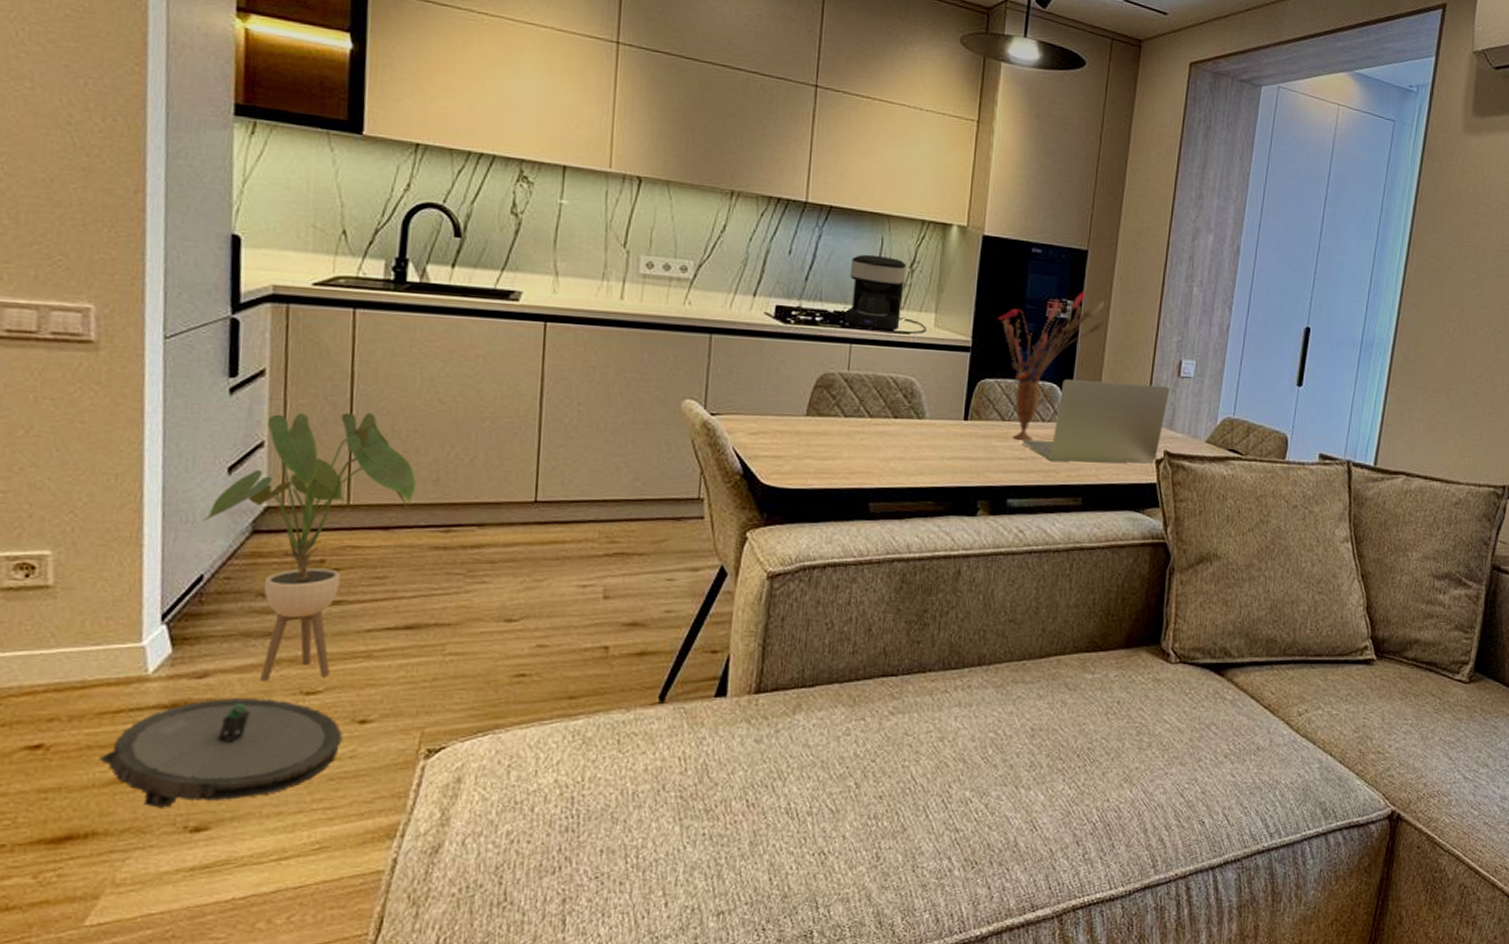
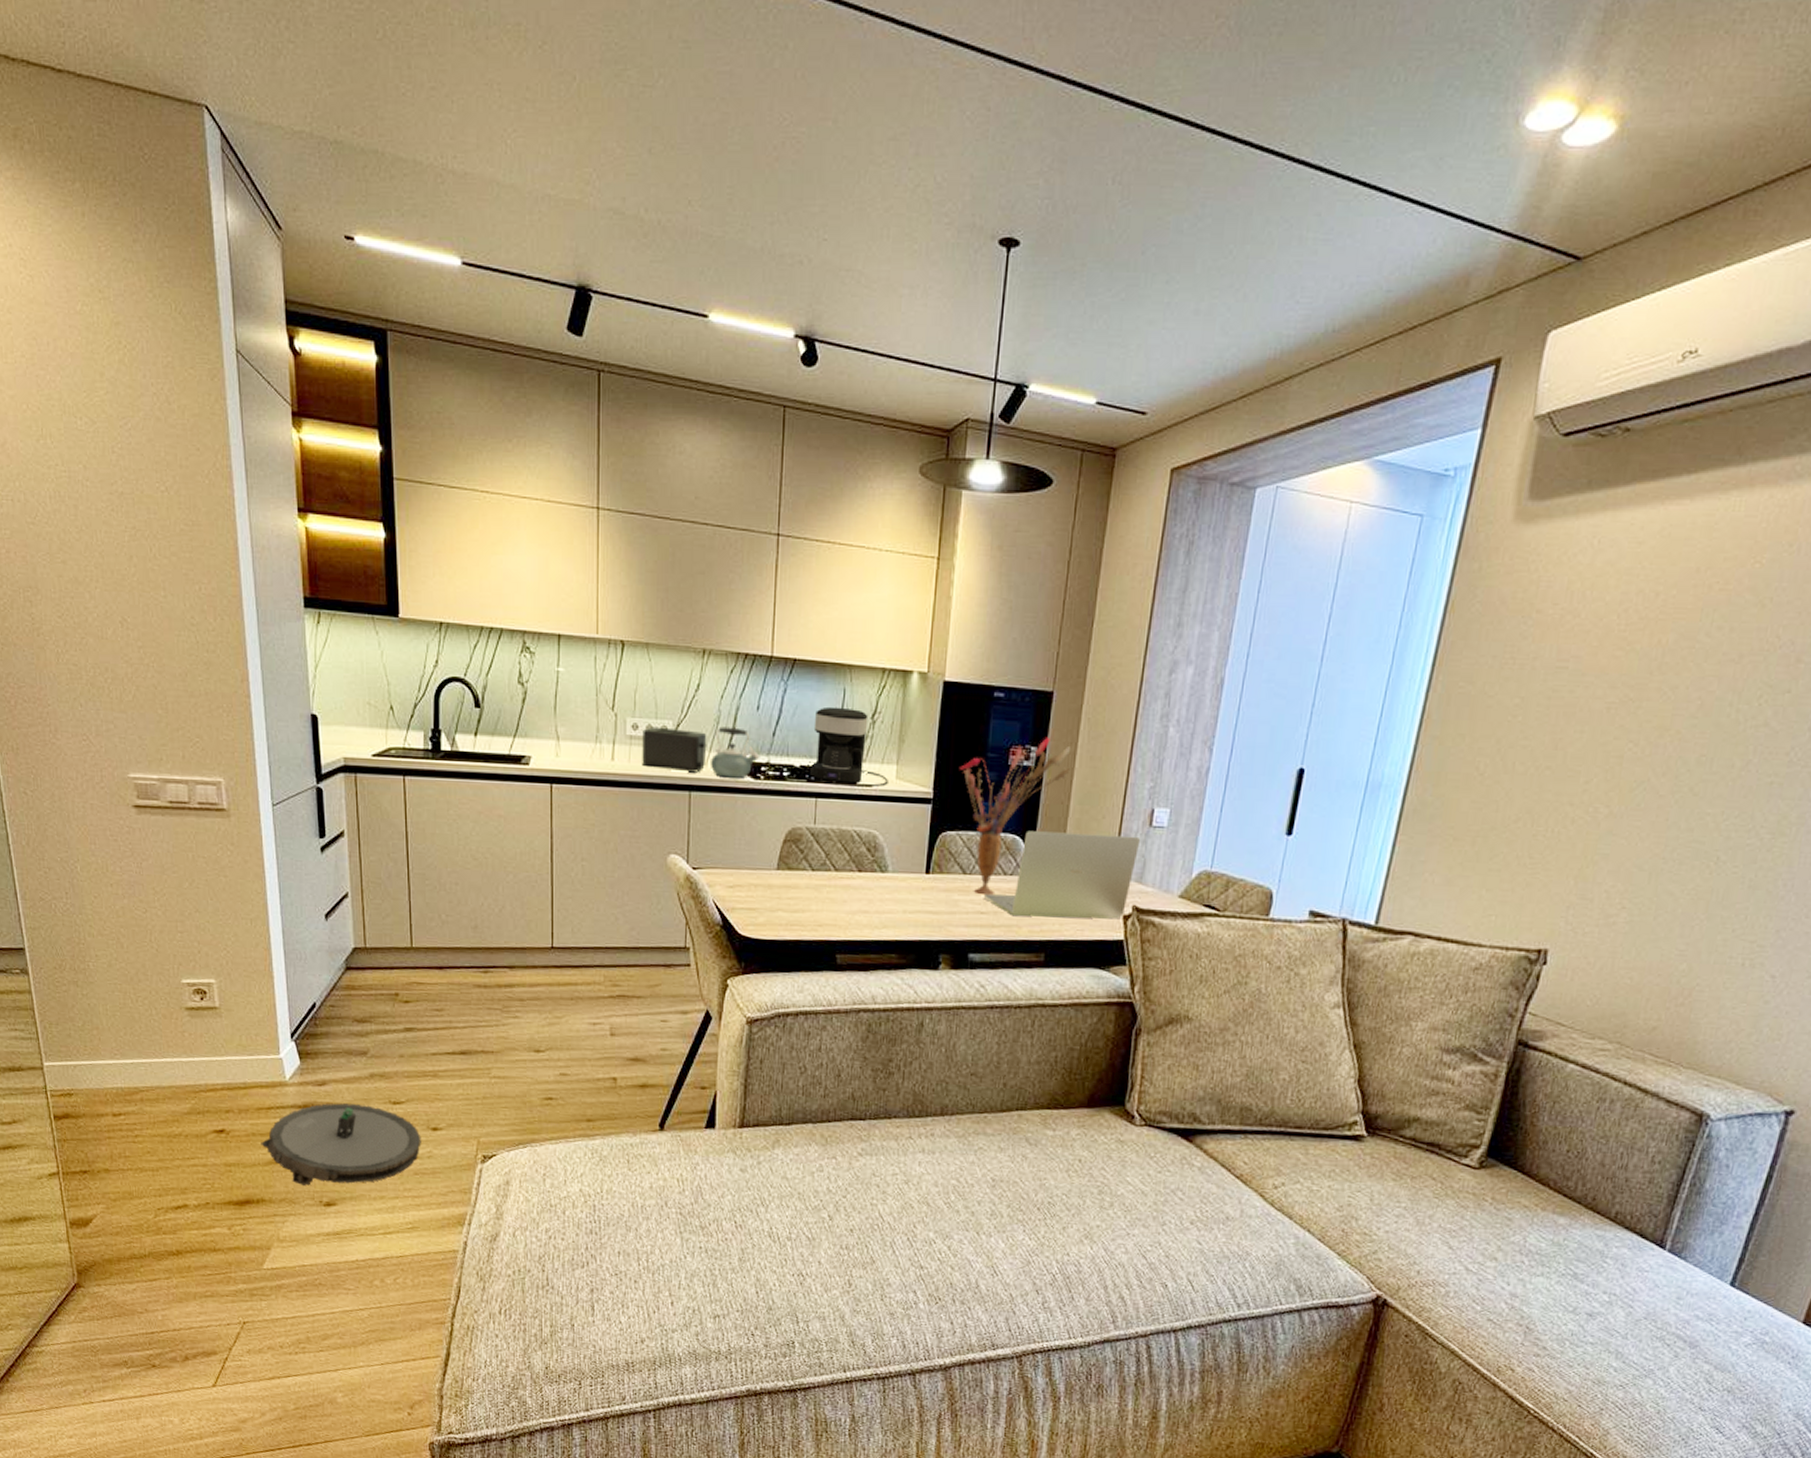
house plant: present [202,412,416,682] -> none [311,867,460,1092]
toaster: none [656,266,733,315] -> present [642,726,707,773]
kettle: none [735,269,791,322] -> present [711,727,760,778]

